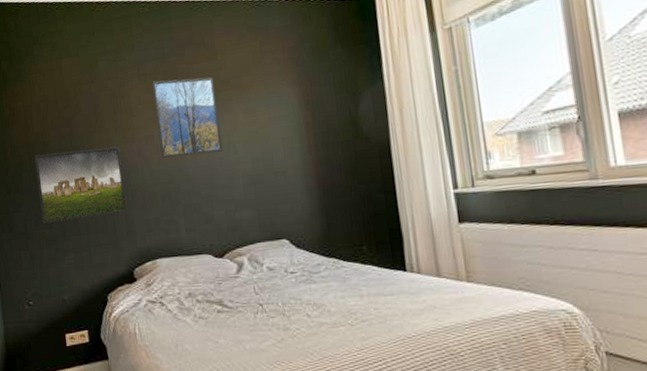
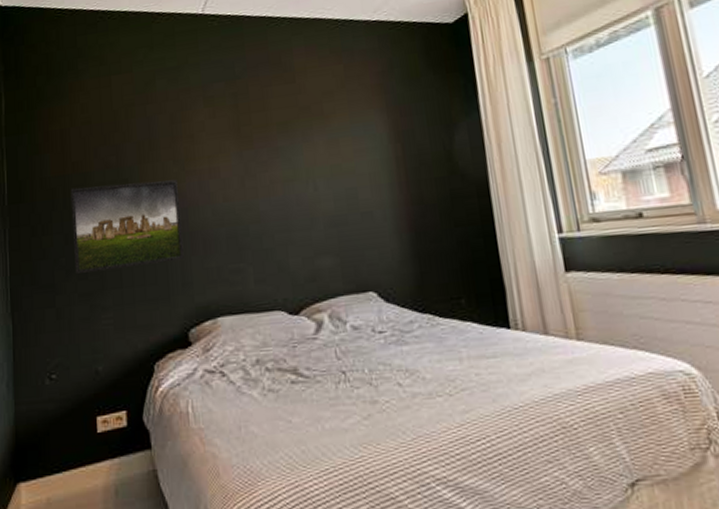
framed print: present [152,77,223,158] -> none [219,102,301,194]

